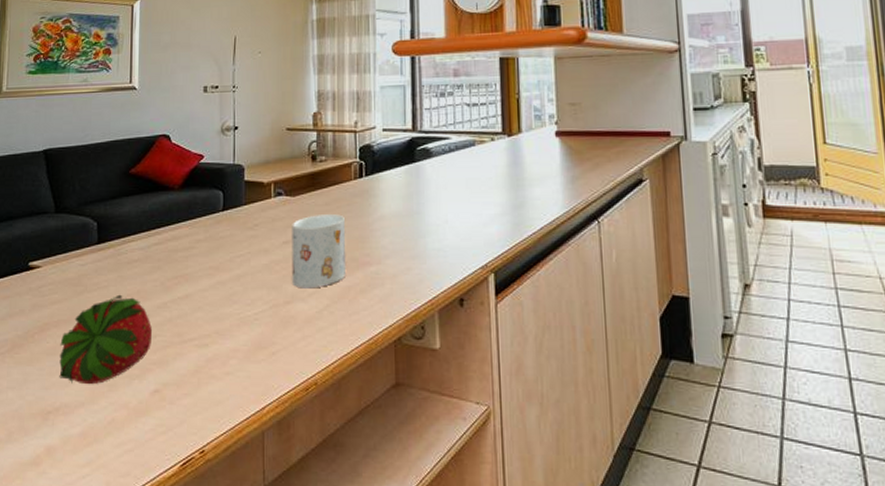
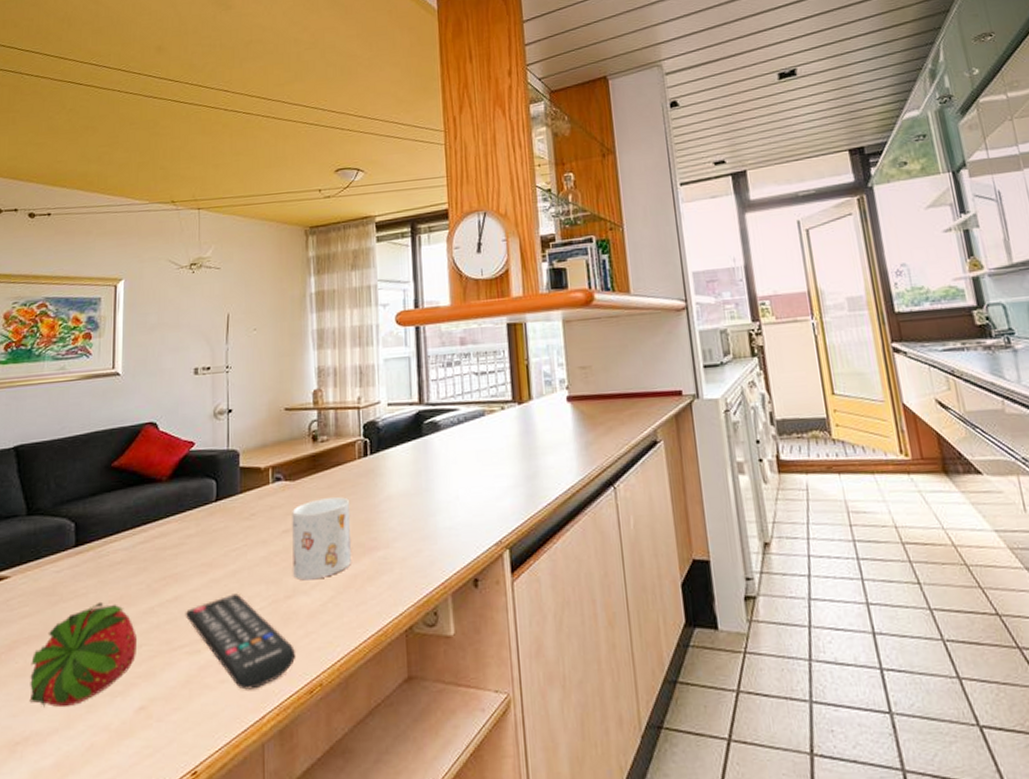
remote control: none [194,296,294,383] -> present [185,593,296,690]

